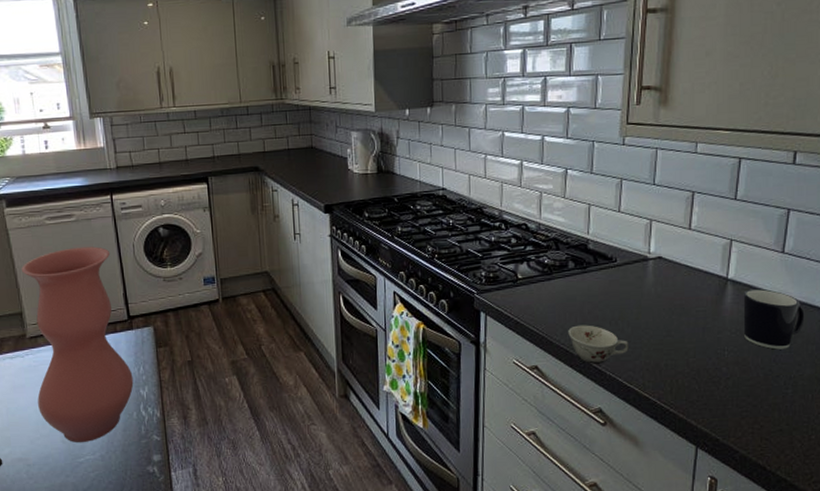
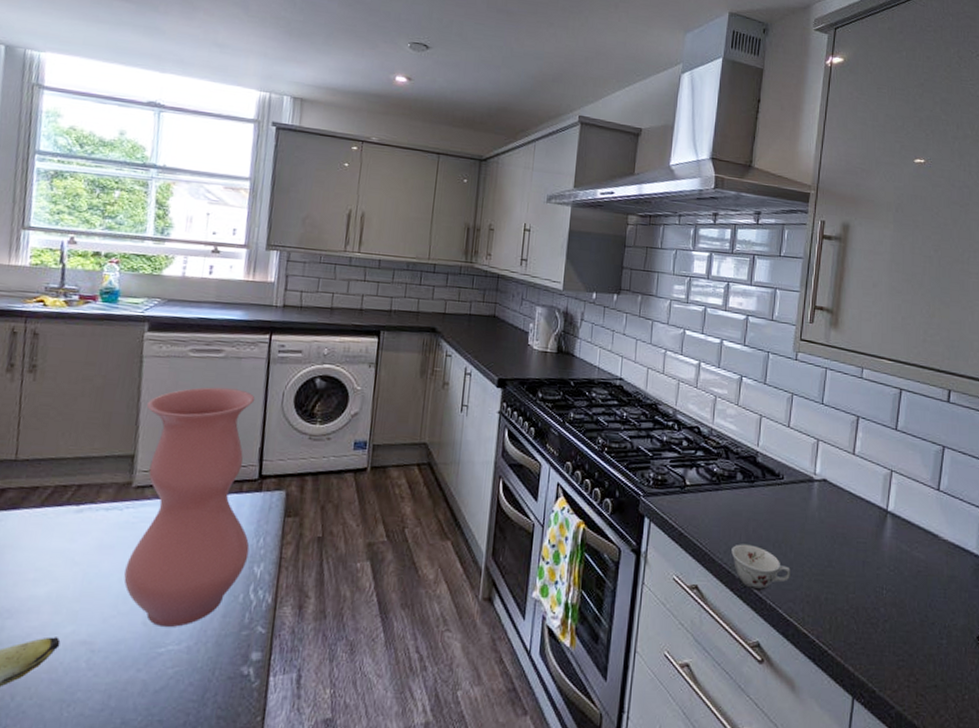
mug: present [743,288,805,350] -> none [901,524,958,594]

